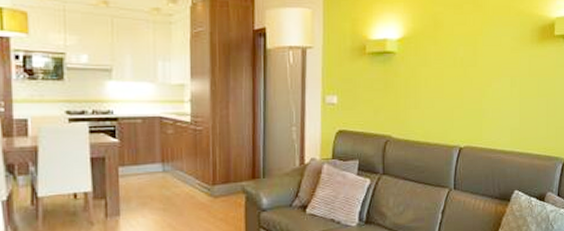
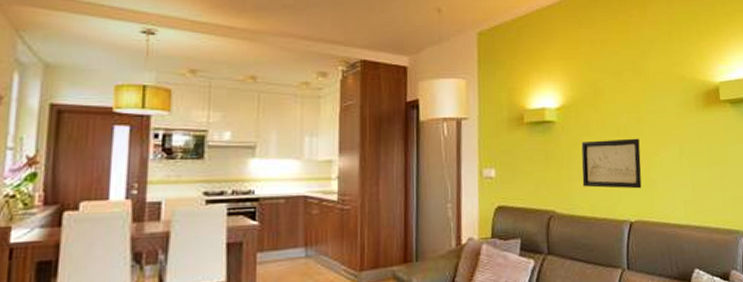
wall art: none [418,70,474,118] -> present [581,138,642,189]

